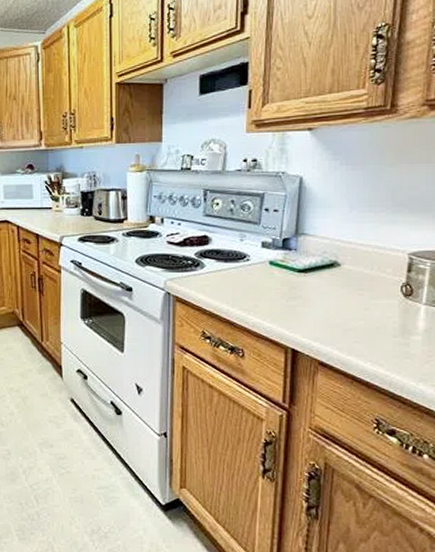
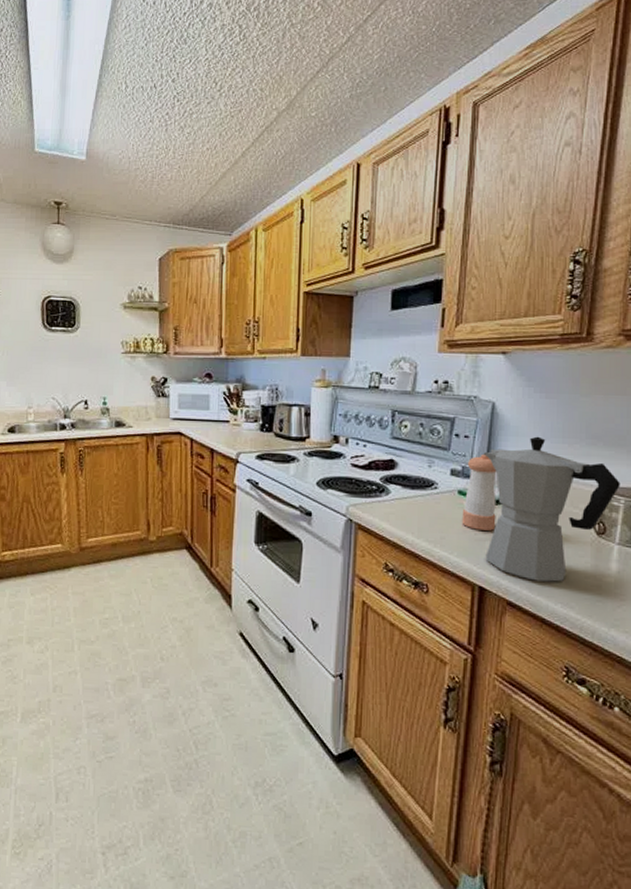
pepper shaker: none [273,226,306,297] -> present [462,453,497,531]
moka pot: none [292,207,426,342] -> present [483,436,620,582]

